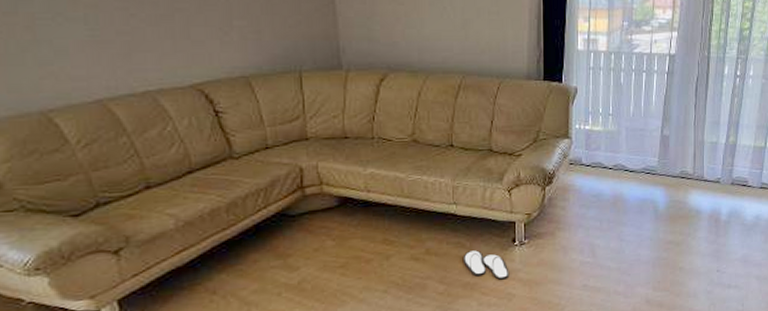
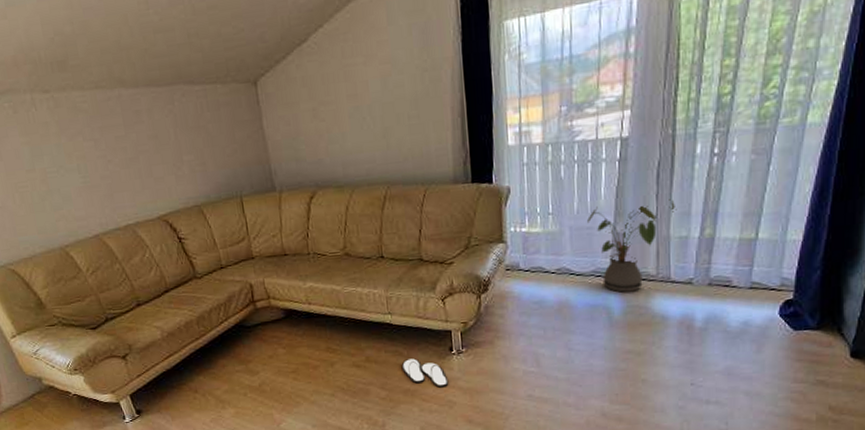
house plant: none [641,110,710,189] -> present [587,199,677,293]

